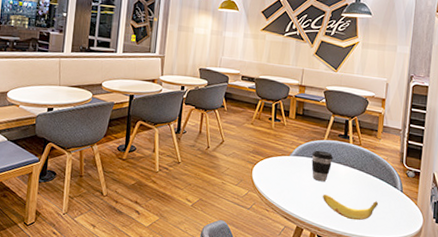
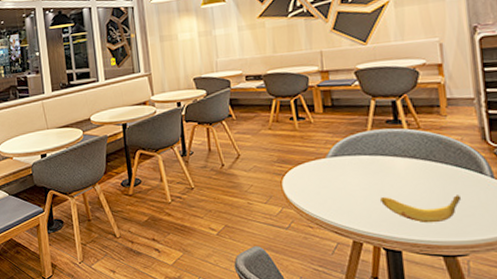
coffee cup: present [311,150,334,182] -> none [354,144,385,183]

